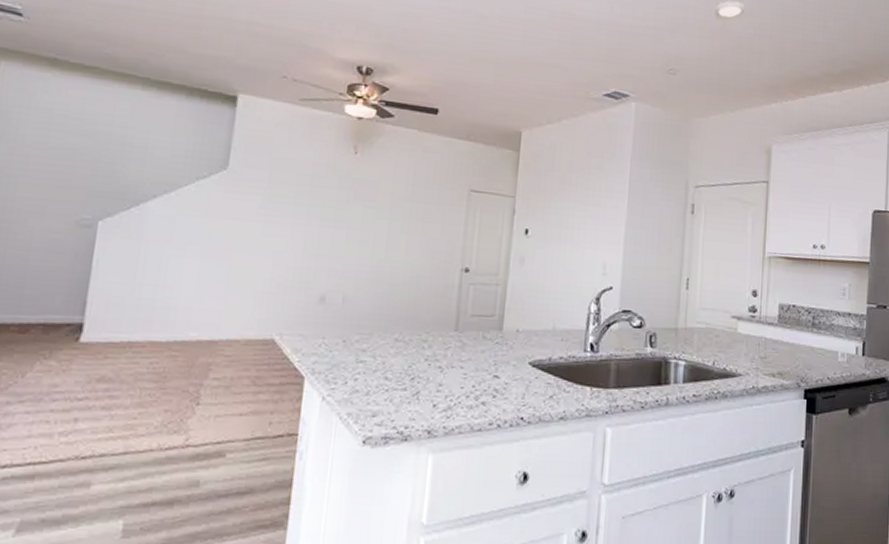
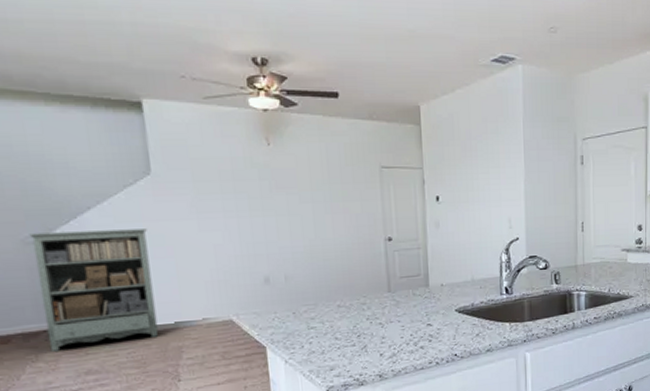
bookshelf: none [67,216,208,350] -> present [29,229,159,352]

